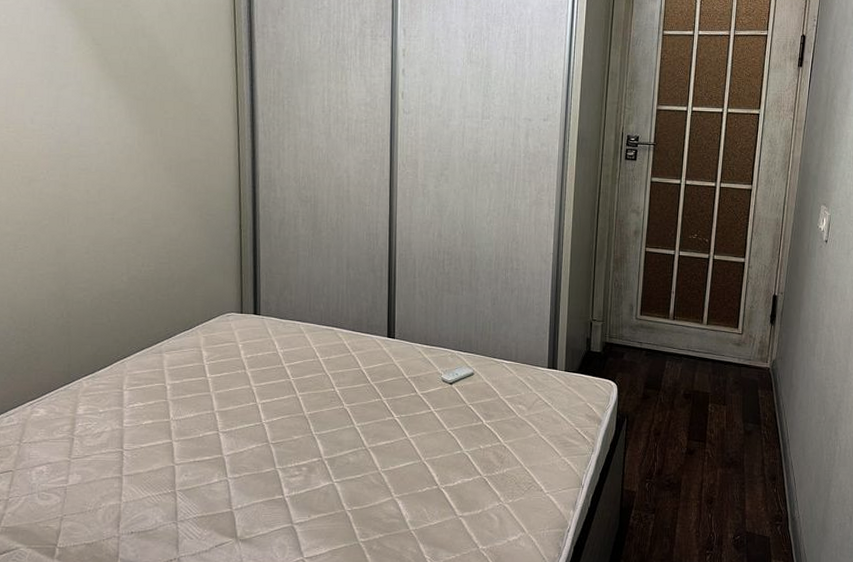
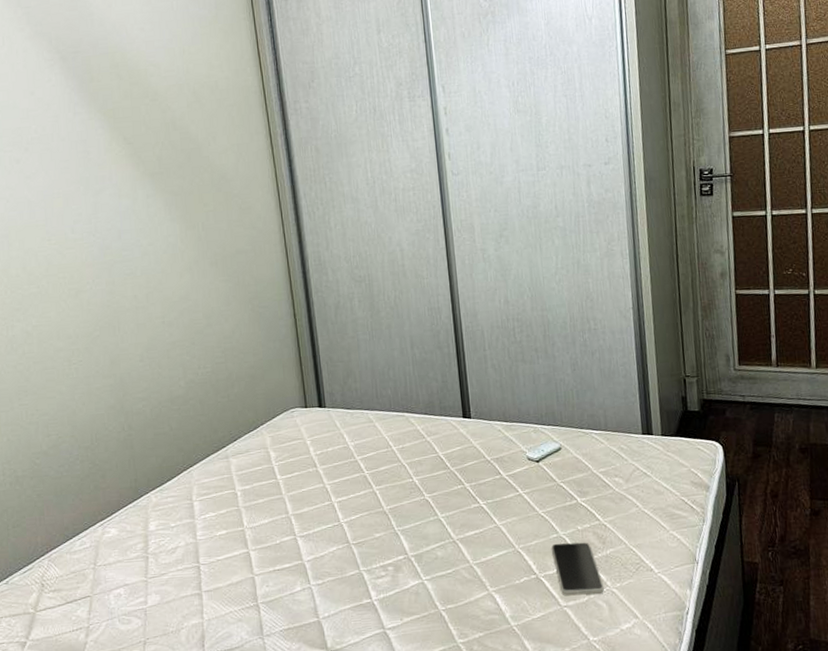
mobile phone: none [454,459,497,507] -> present [551,542,604,596]

